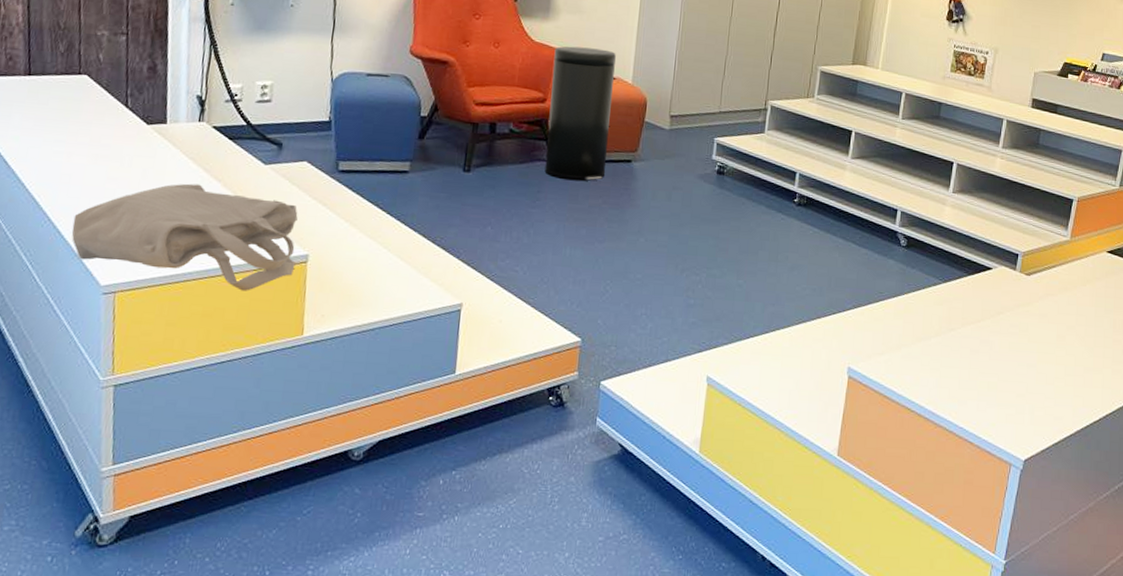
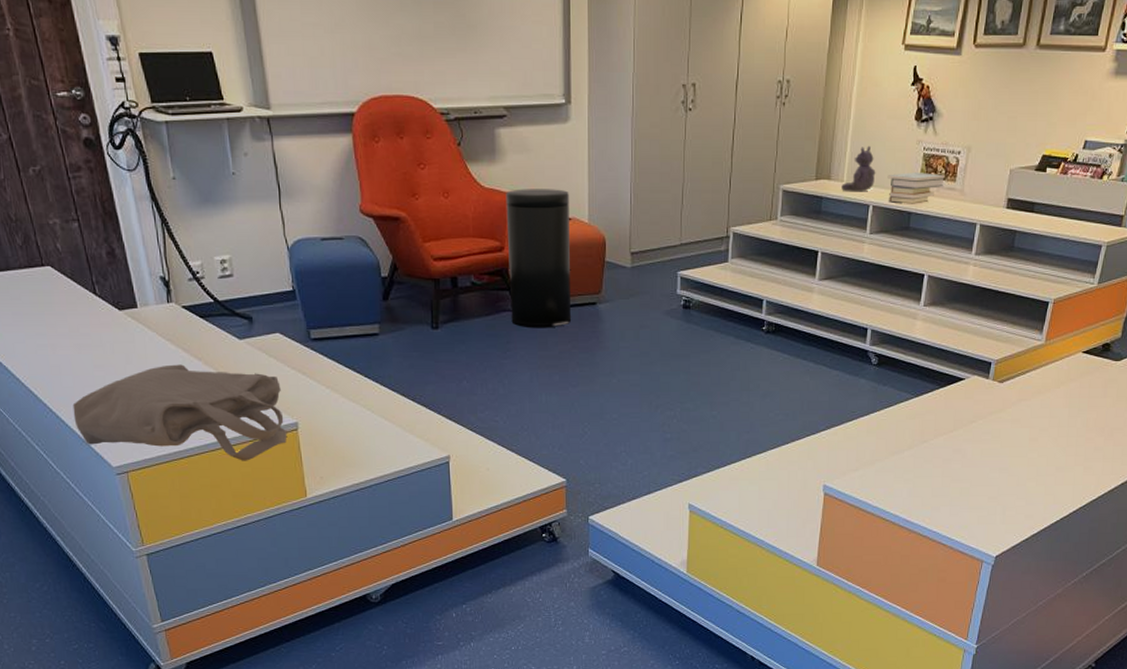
stuffed animal: none [876,38,909,80] -> present [841,145,876,192]
books: none [920,66,974,96] -> present [887,172,945,204]

